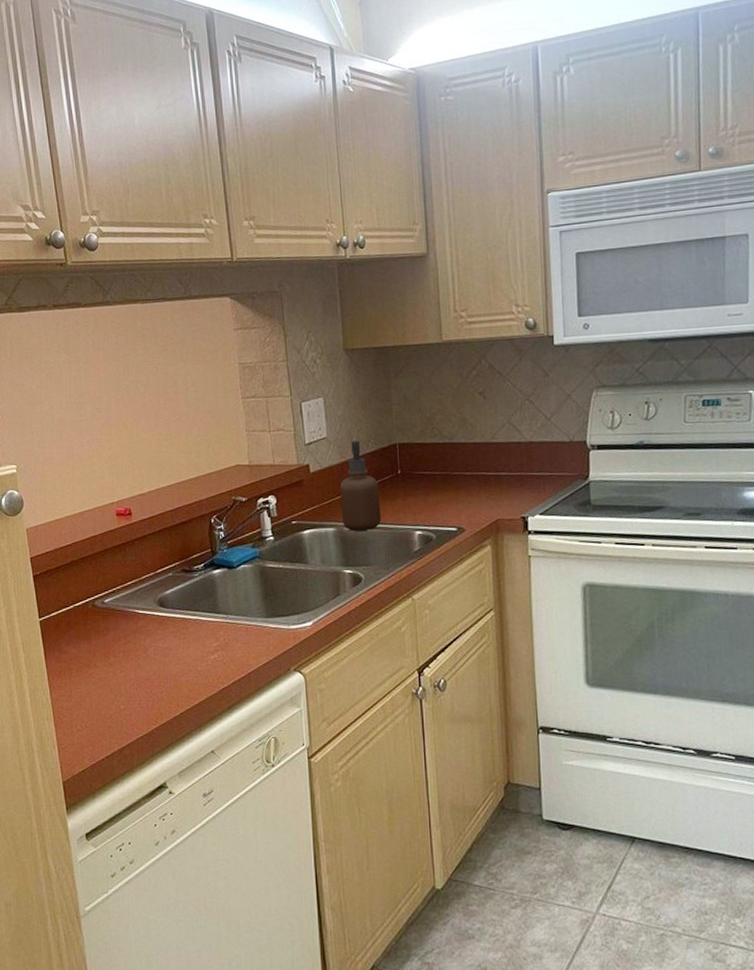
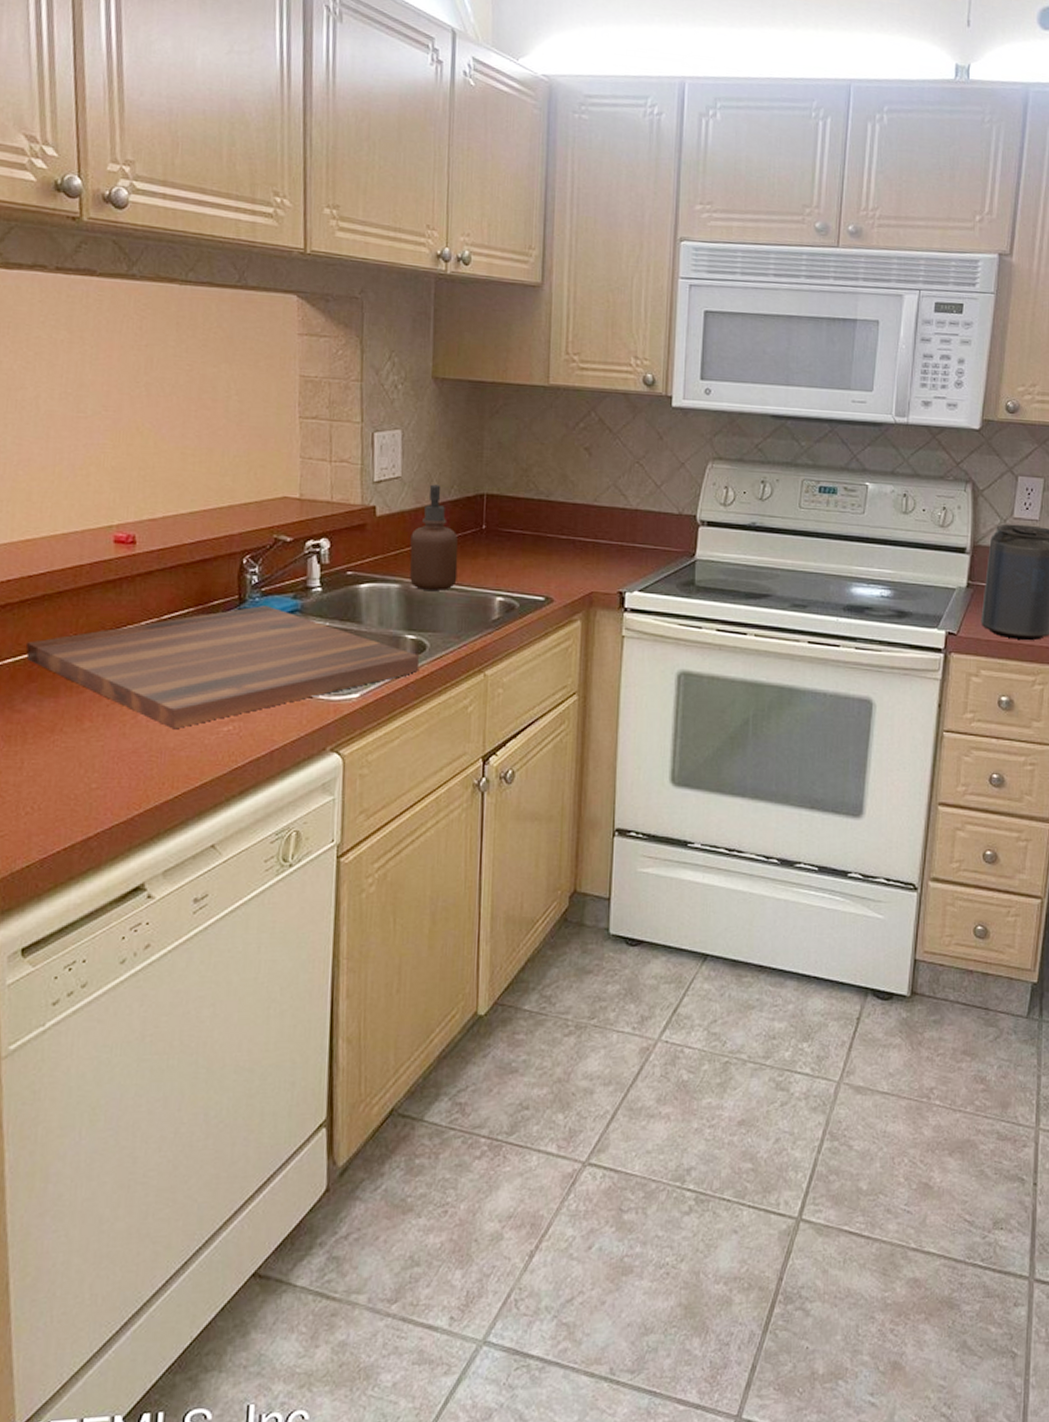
cutting board: none [63,555,358,660] -> present [25,606,420,730]

